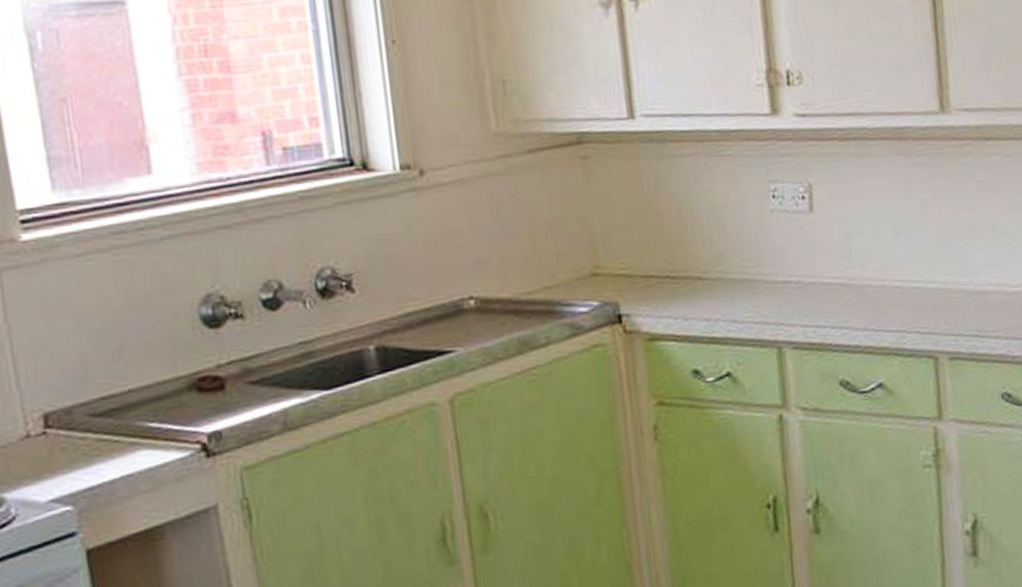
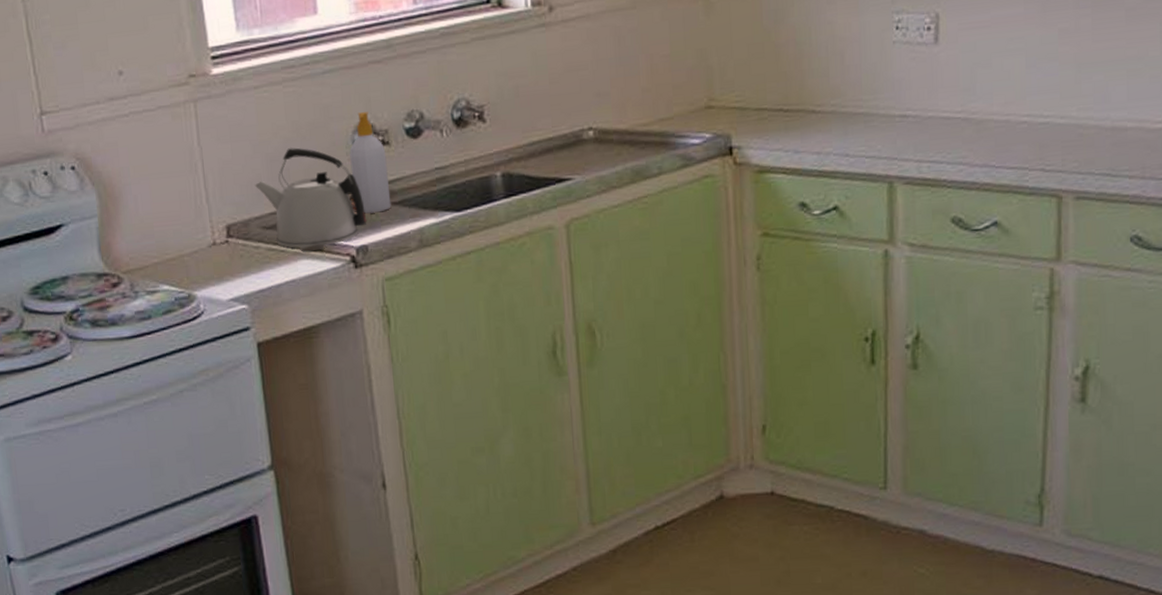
kettle: none [78,323,220,441] -> present [254,147,367,251]
soap bottle: none [196,282,249,396] -> present [349,112,391,214]

